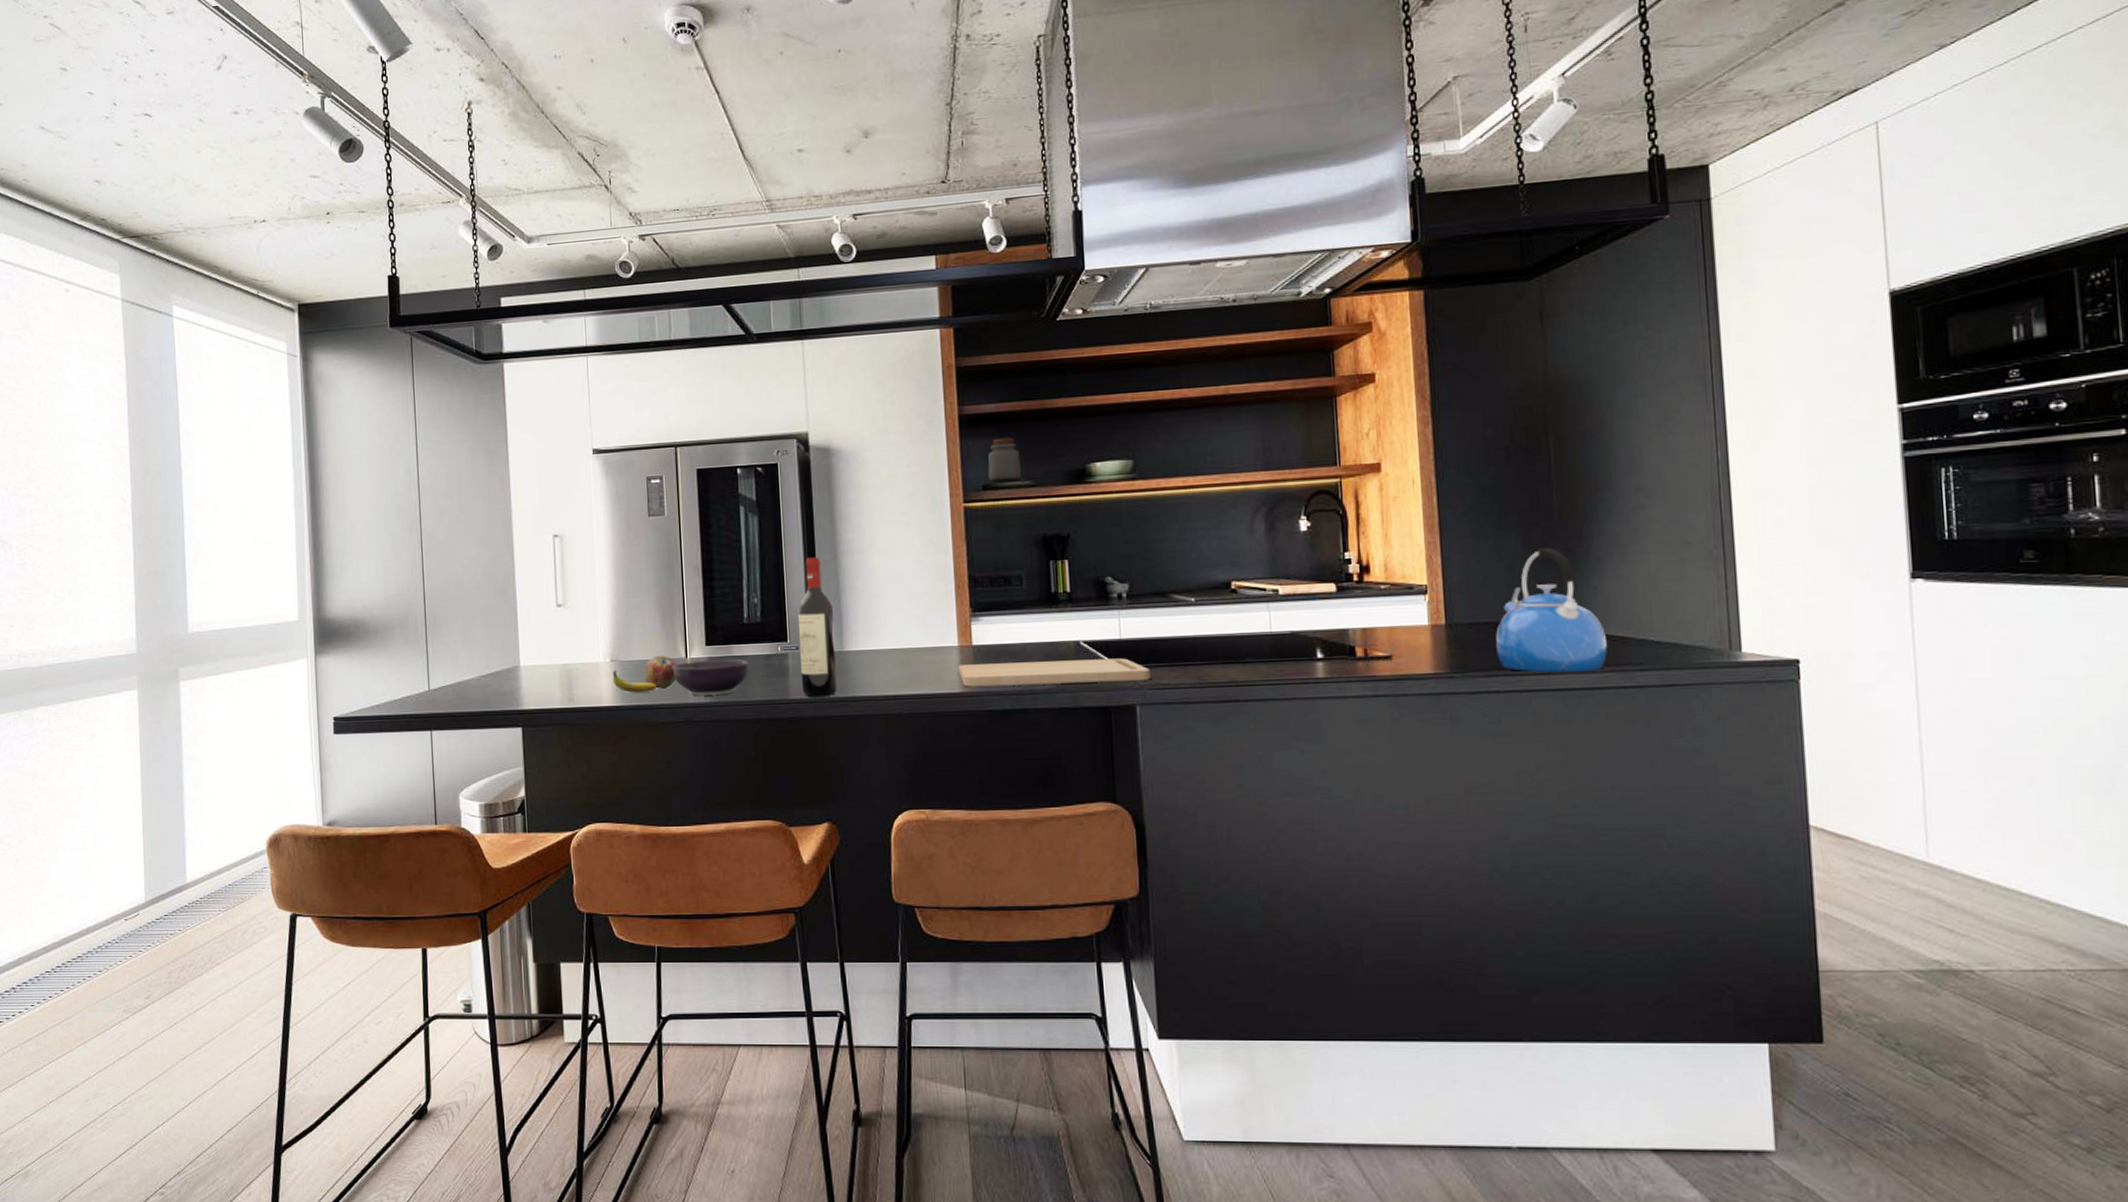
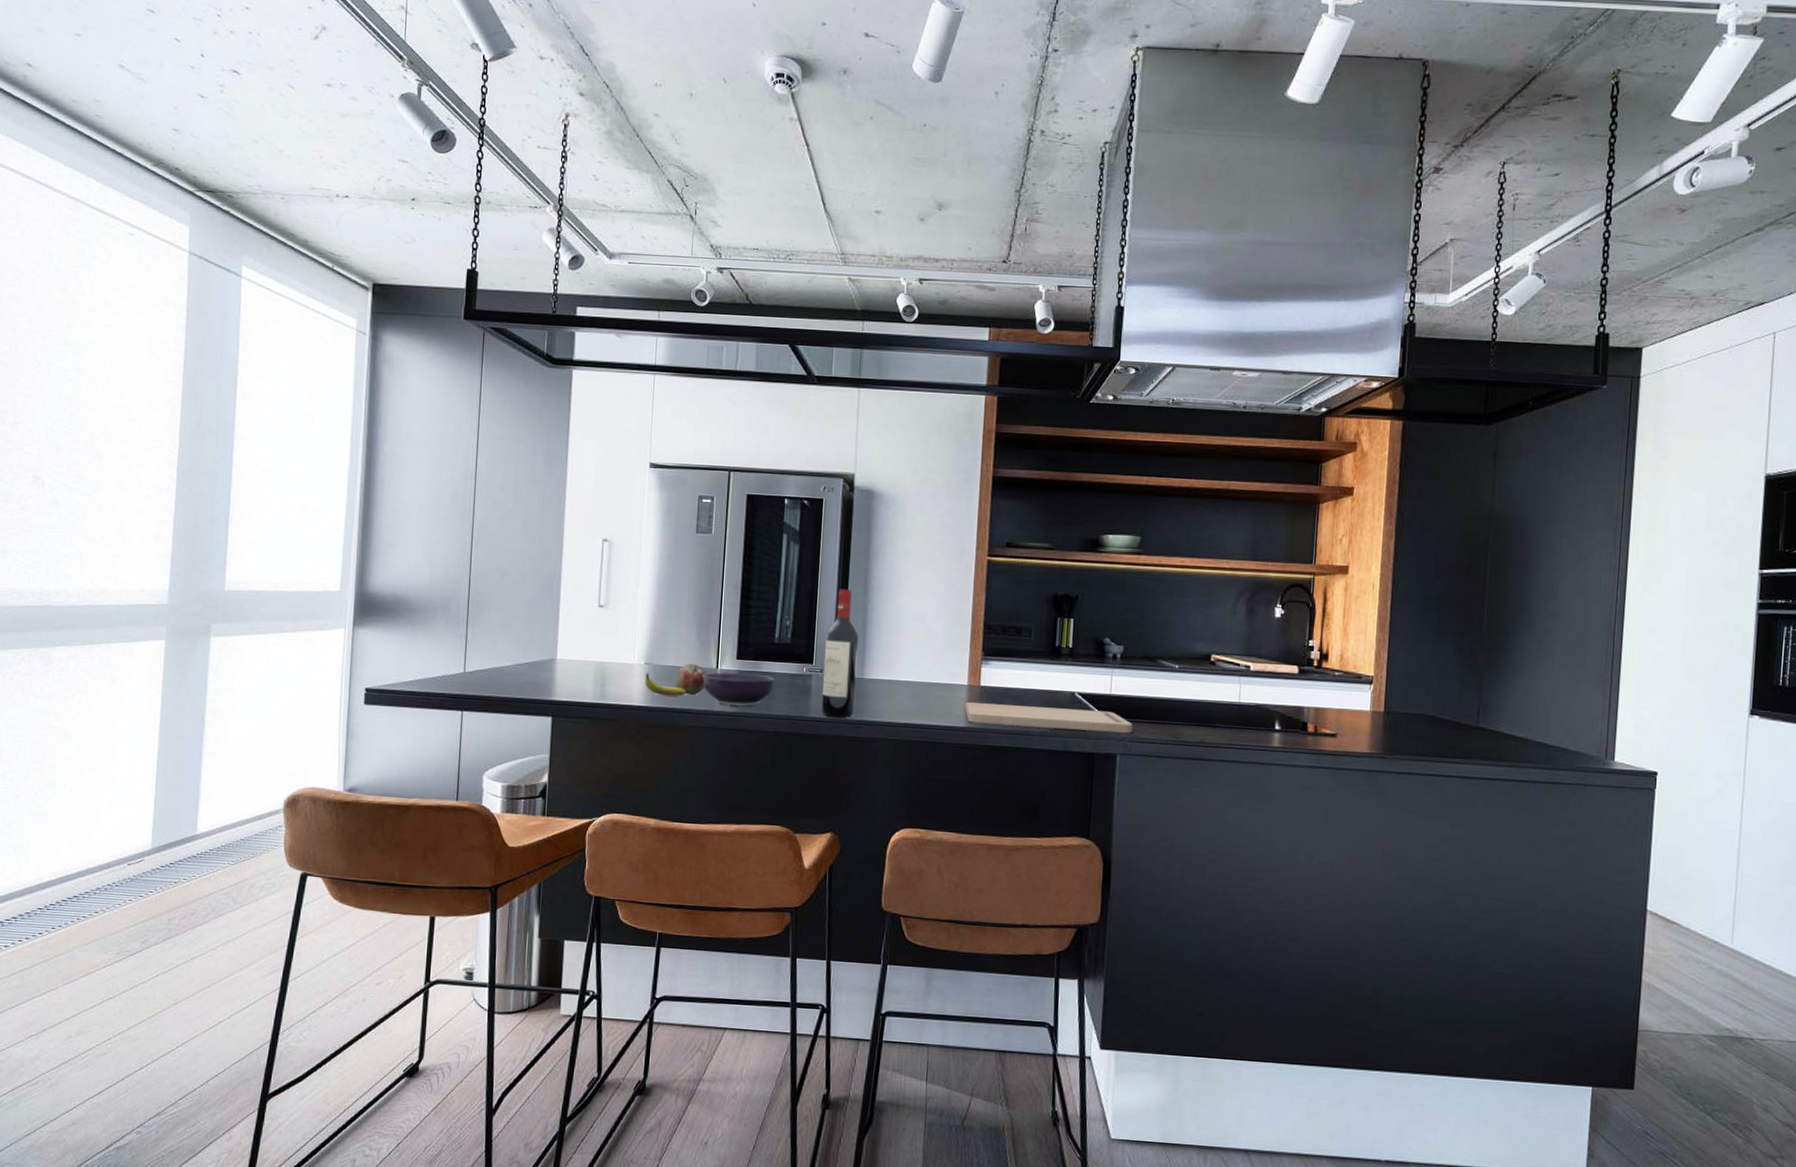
jar: present [988,437,1021,483] -> none [1012,501,1043,543]
kettle: present [1495,548,1607,673] -> none [1421,656,1511,765]

